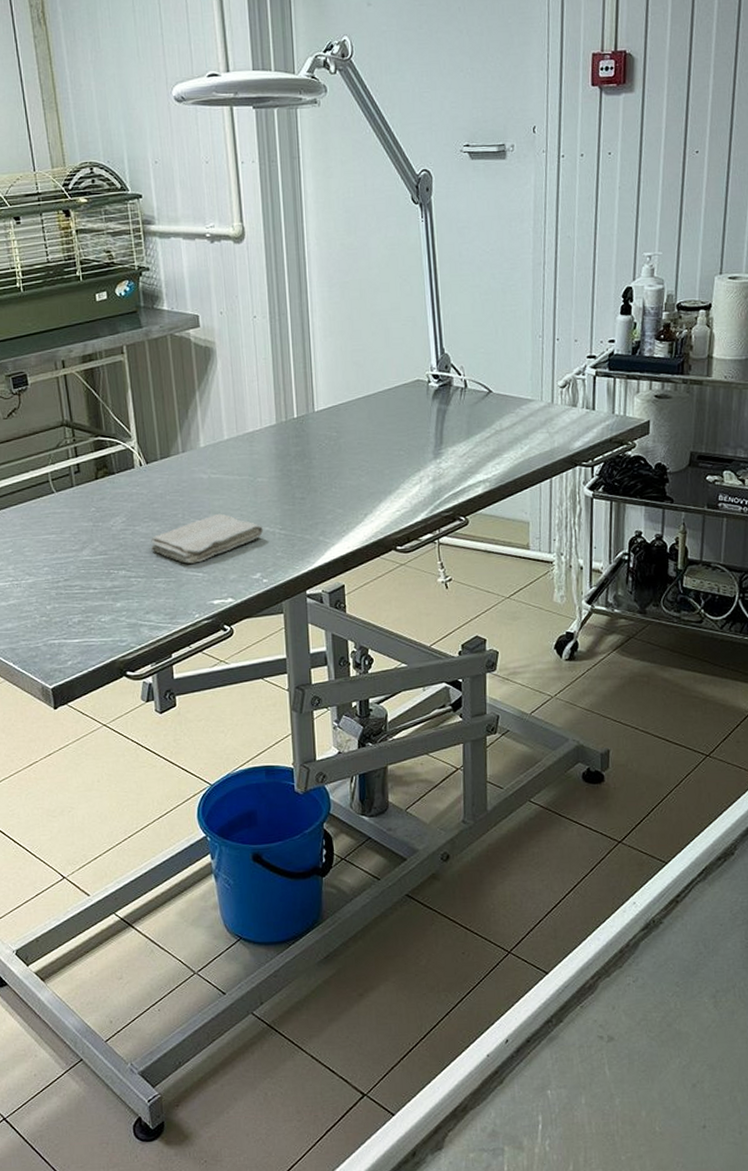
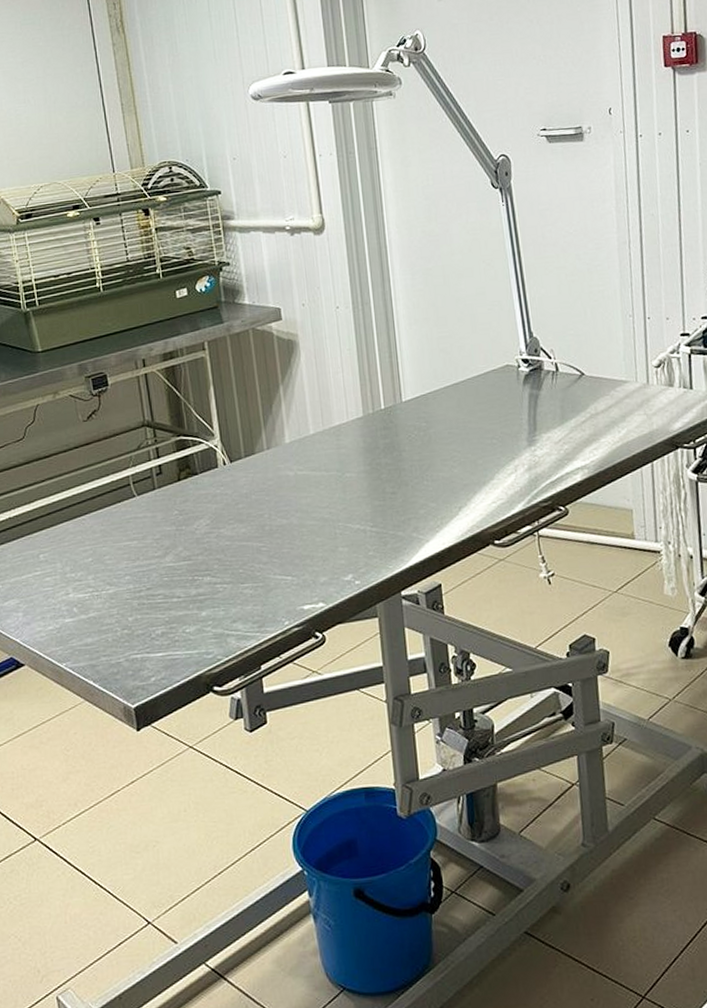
washcloth: present [151,513,264,564] -> none [236,512,354,567]

